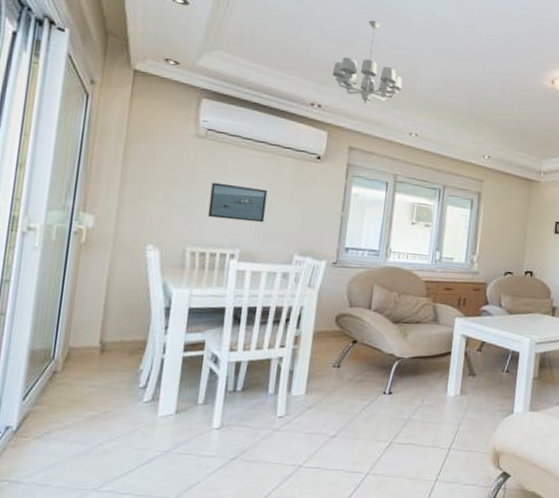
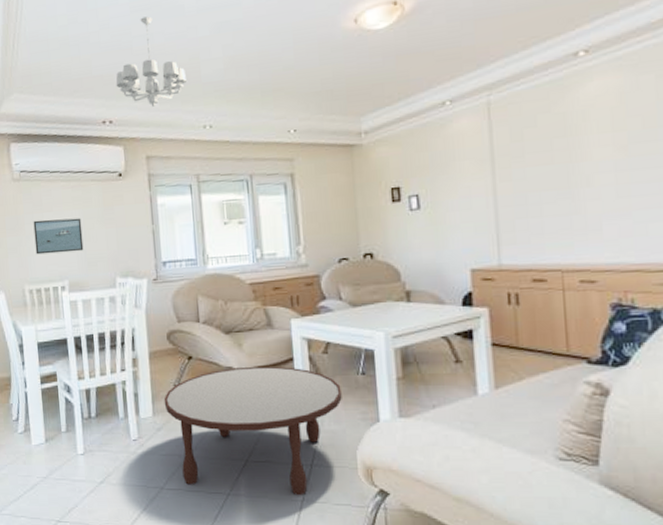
coffee table: none [319,355,487,476] -> present [163,366,342,496]

